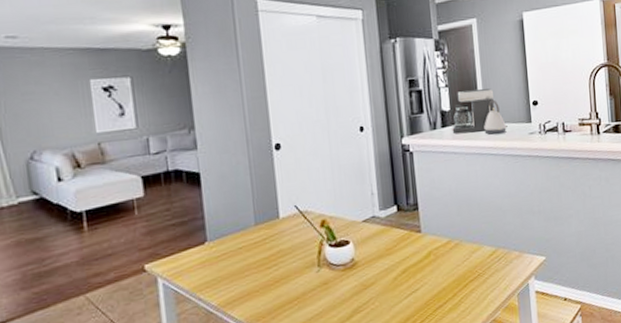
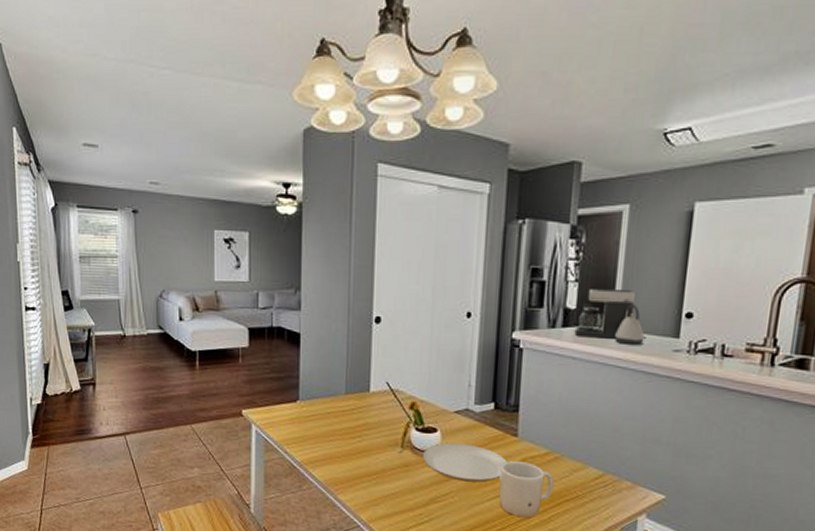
plate: none [340,248,416,287] -> present [423,442,507,483]
mug: none [411,254,459,307] -> present [498,460,554,518]

